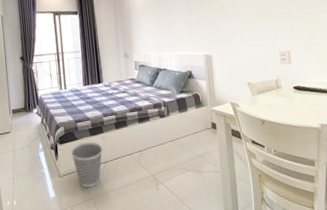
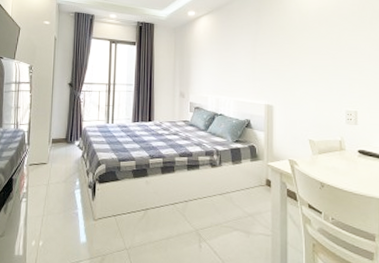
wastebasket: present [70,142,103,188] -> none [109,184,145,237]

